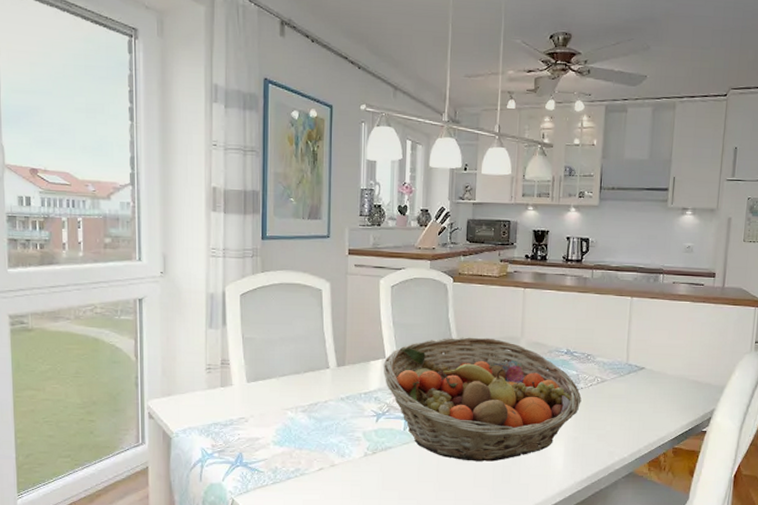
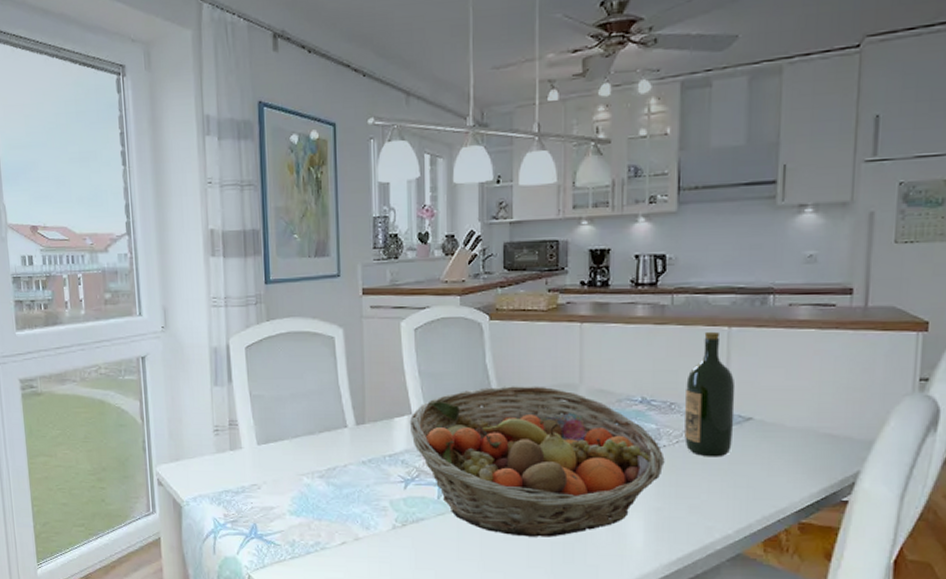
wine bottle: none [596,300,634,398] -> present [684,331,736,457]

